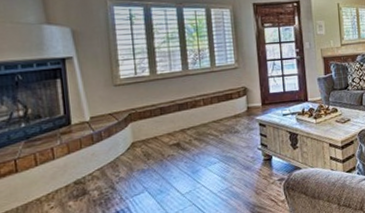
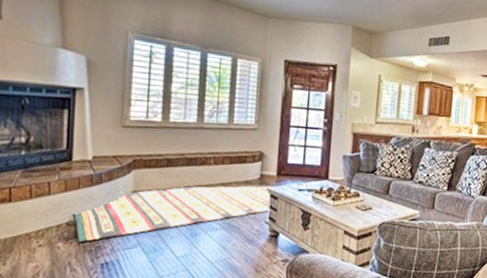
rug: none [80,116,262,197] -> present [74,186,271,242]

